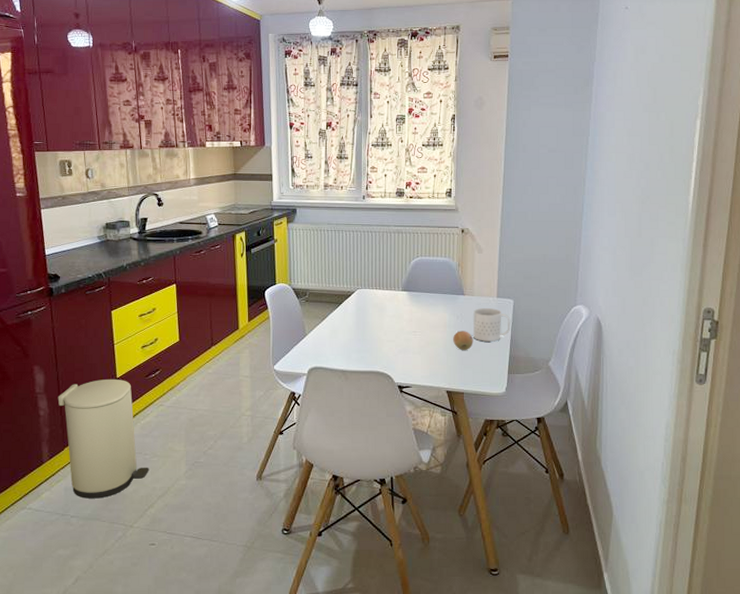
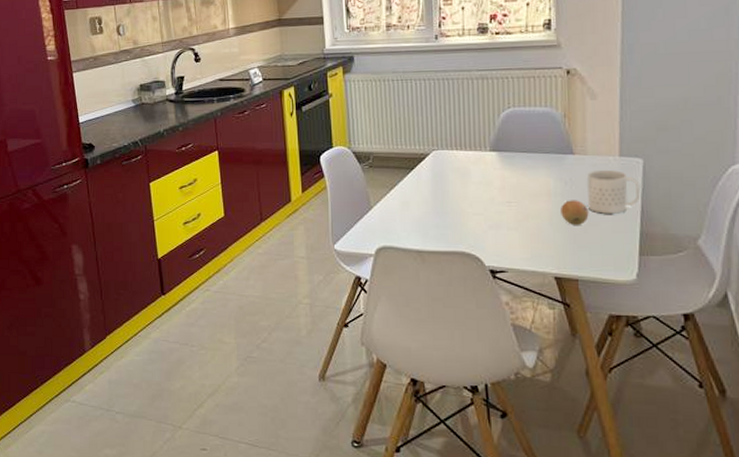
pedal bin: present [57,379,150,499] -> none [97,259,197,394]

